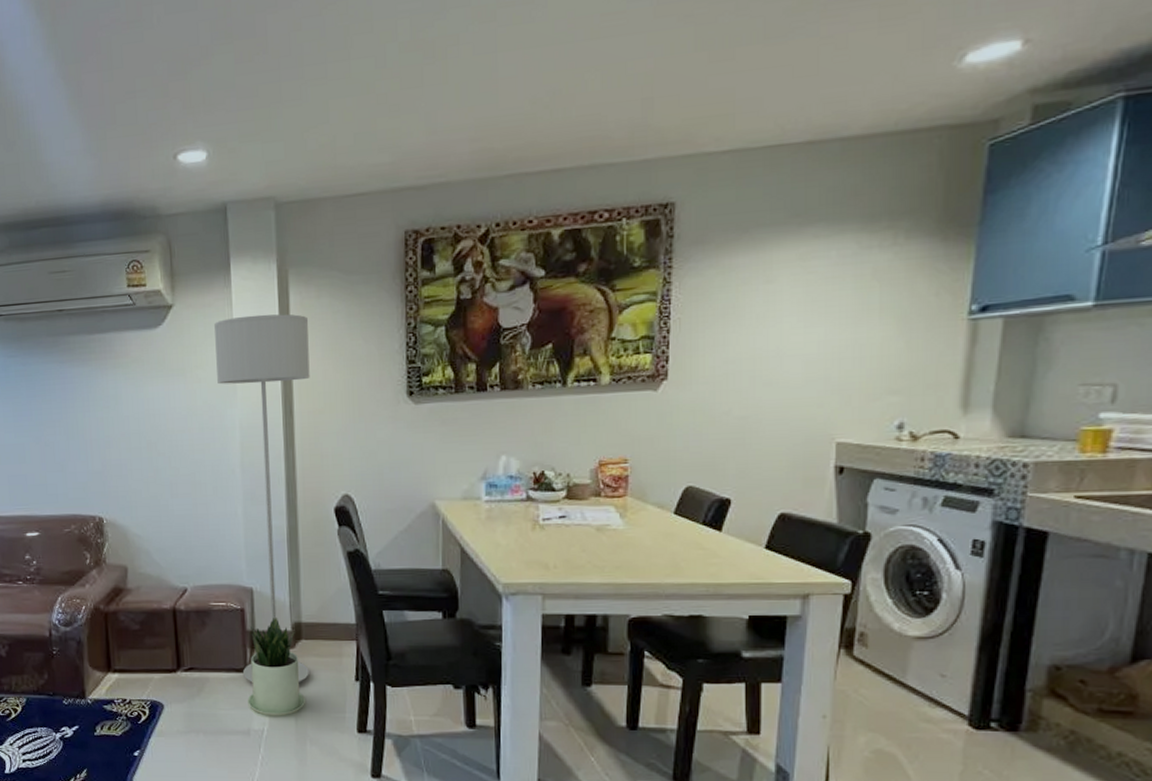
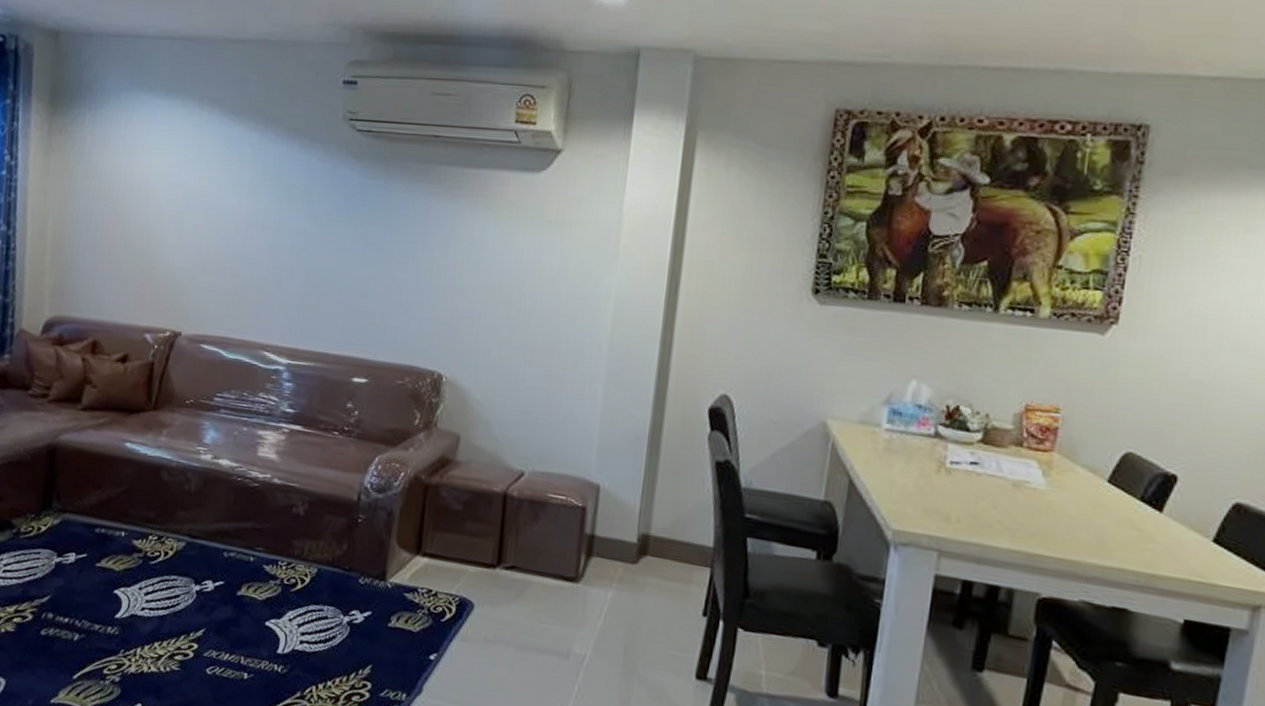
floor lamp: present [214,314,310,682] -> none [572,174,711,606]
planter: present [247,618,306,716] -> none [572,524,641,643]

